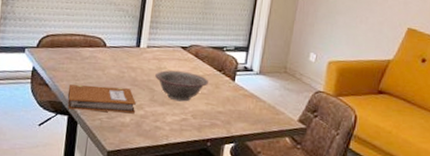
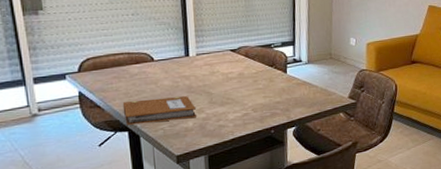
decorative bowl: present [155,70,208,102] -> none [210,72,262,100]

